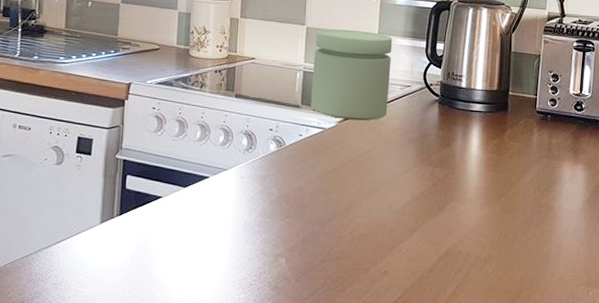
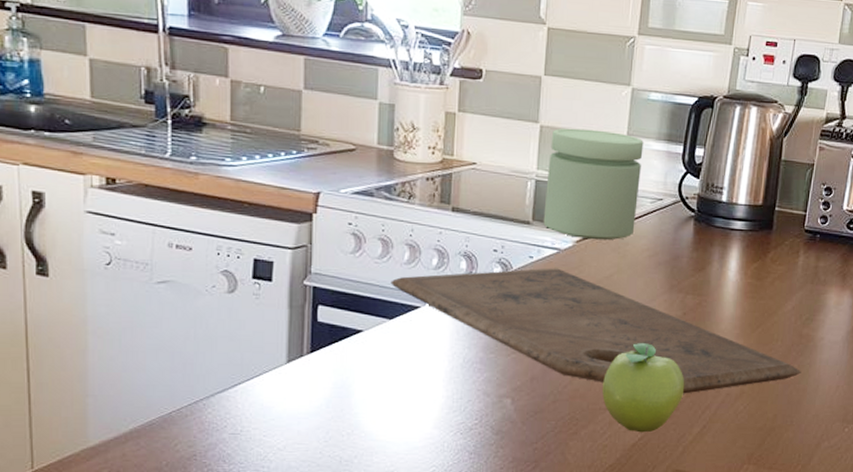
cutting board: none [185,144,544,257] -> present [390,268,802,394]
fruit: none [365,209,438,292] -> present [602,342,685,433]

